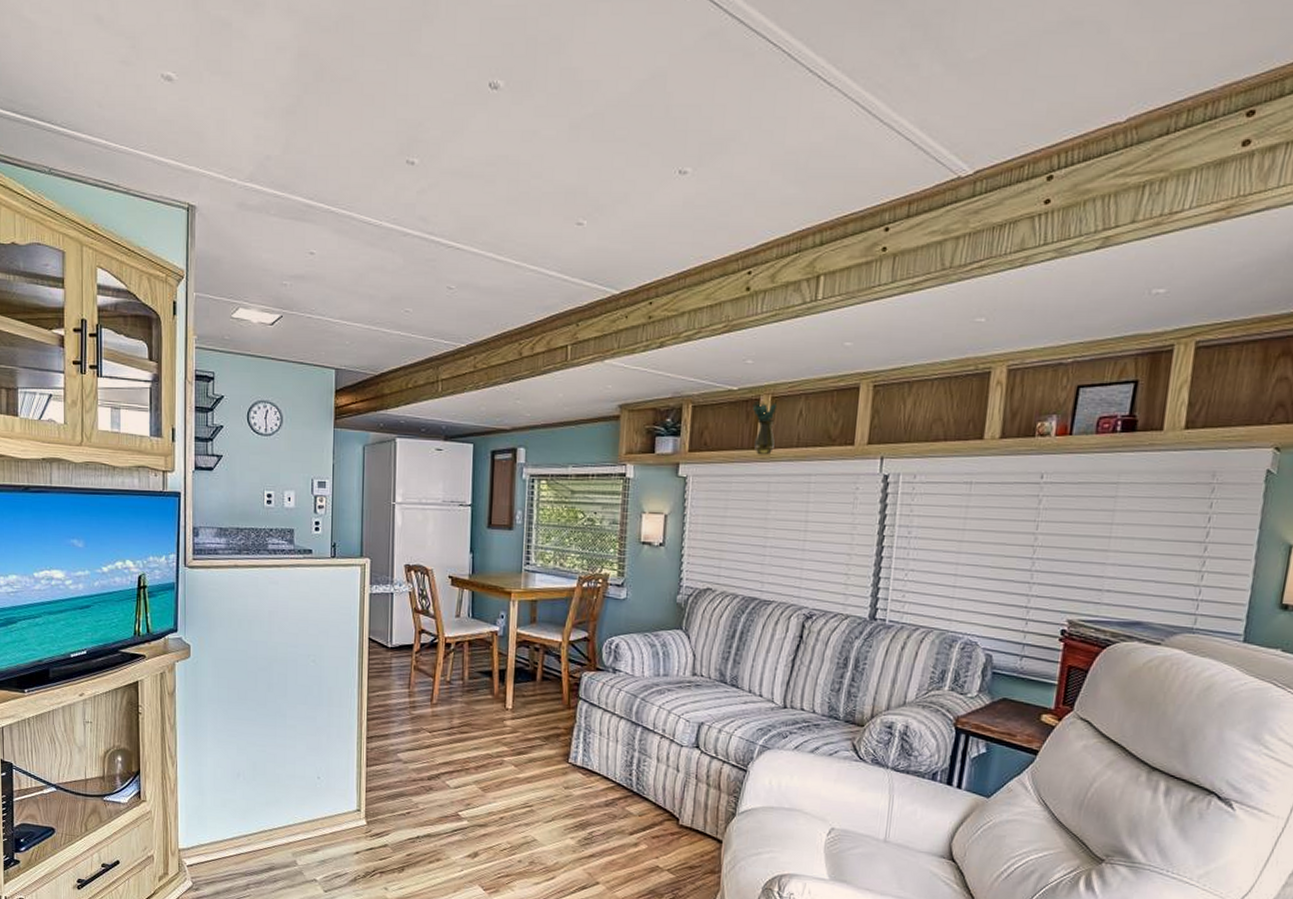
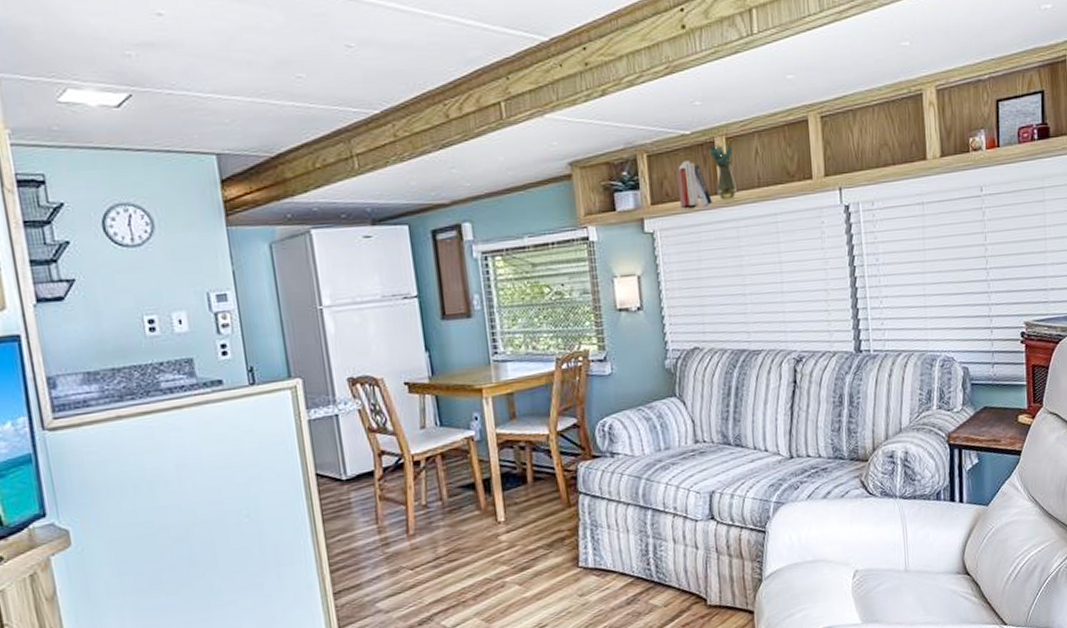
books: none [715,414,748,460] -> present [676,160,712,209]

